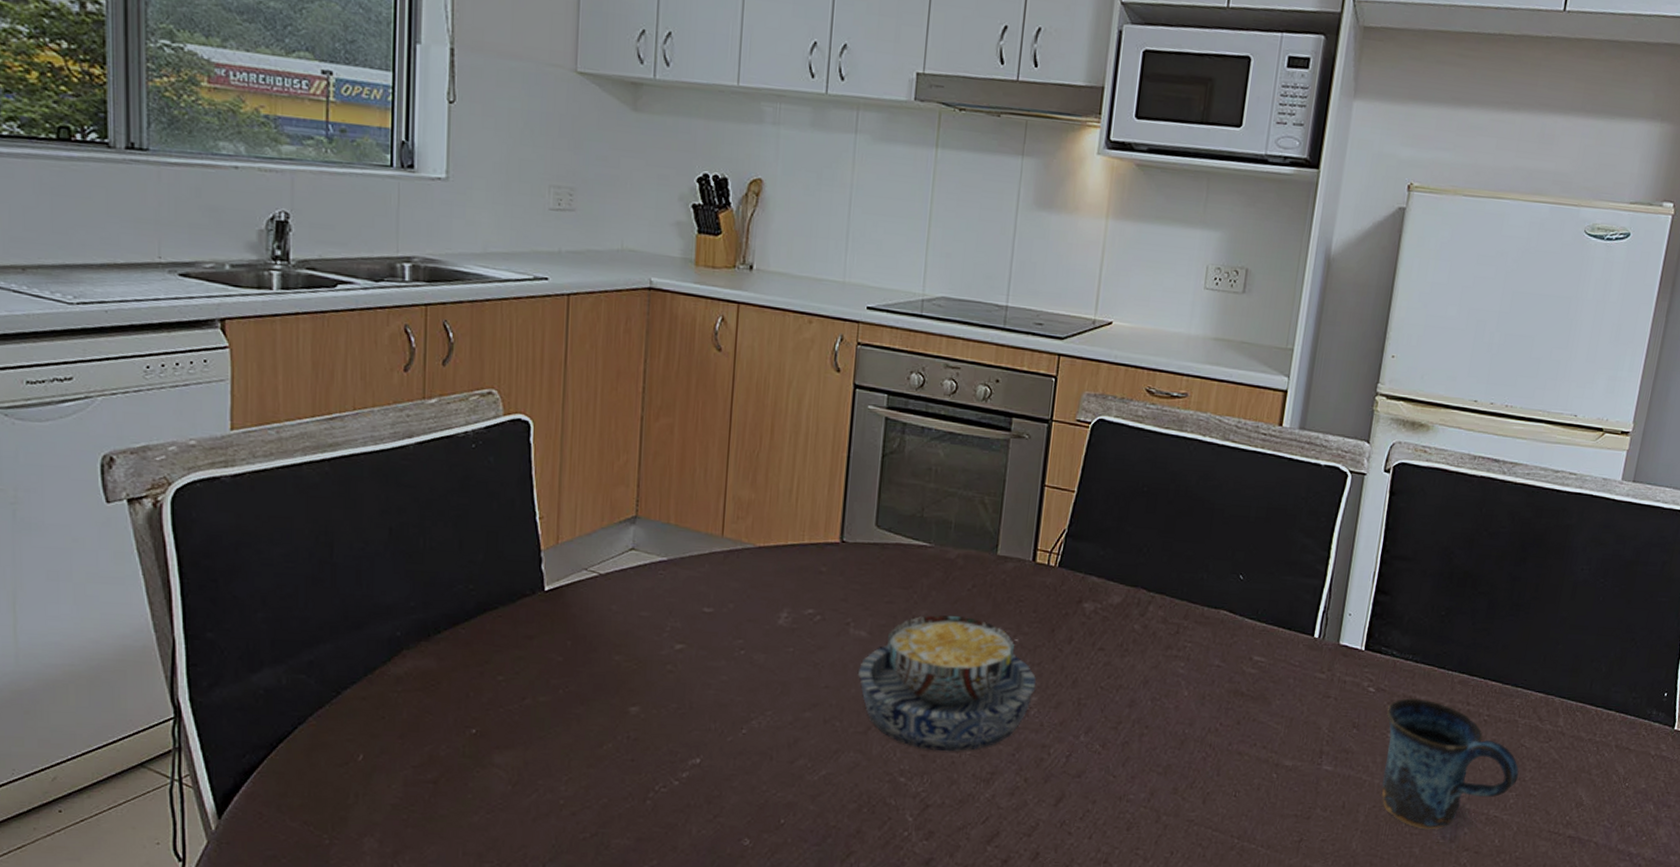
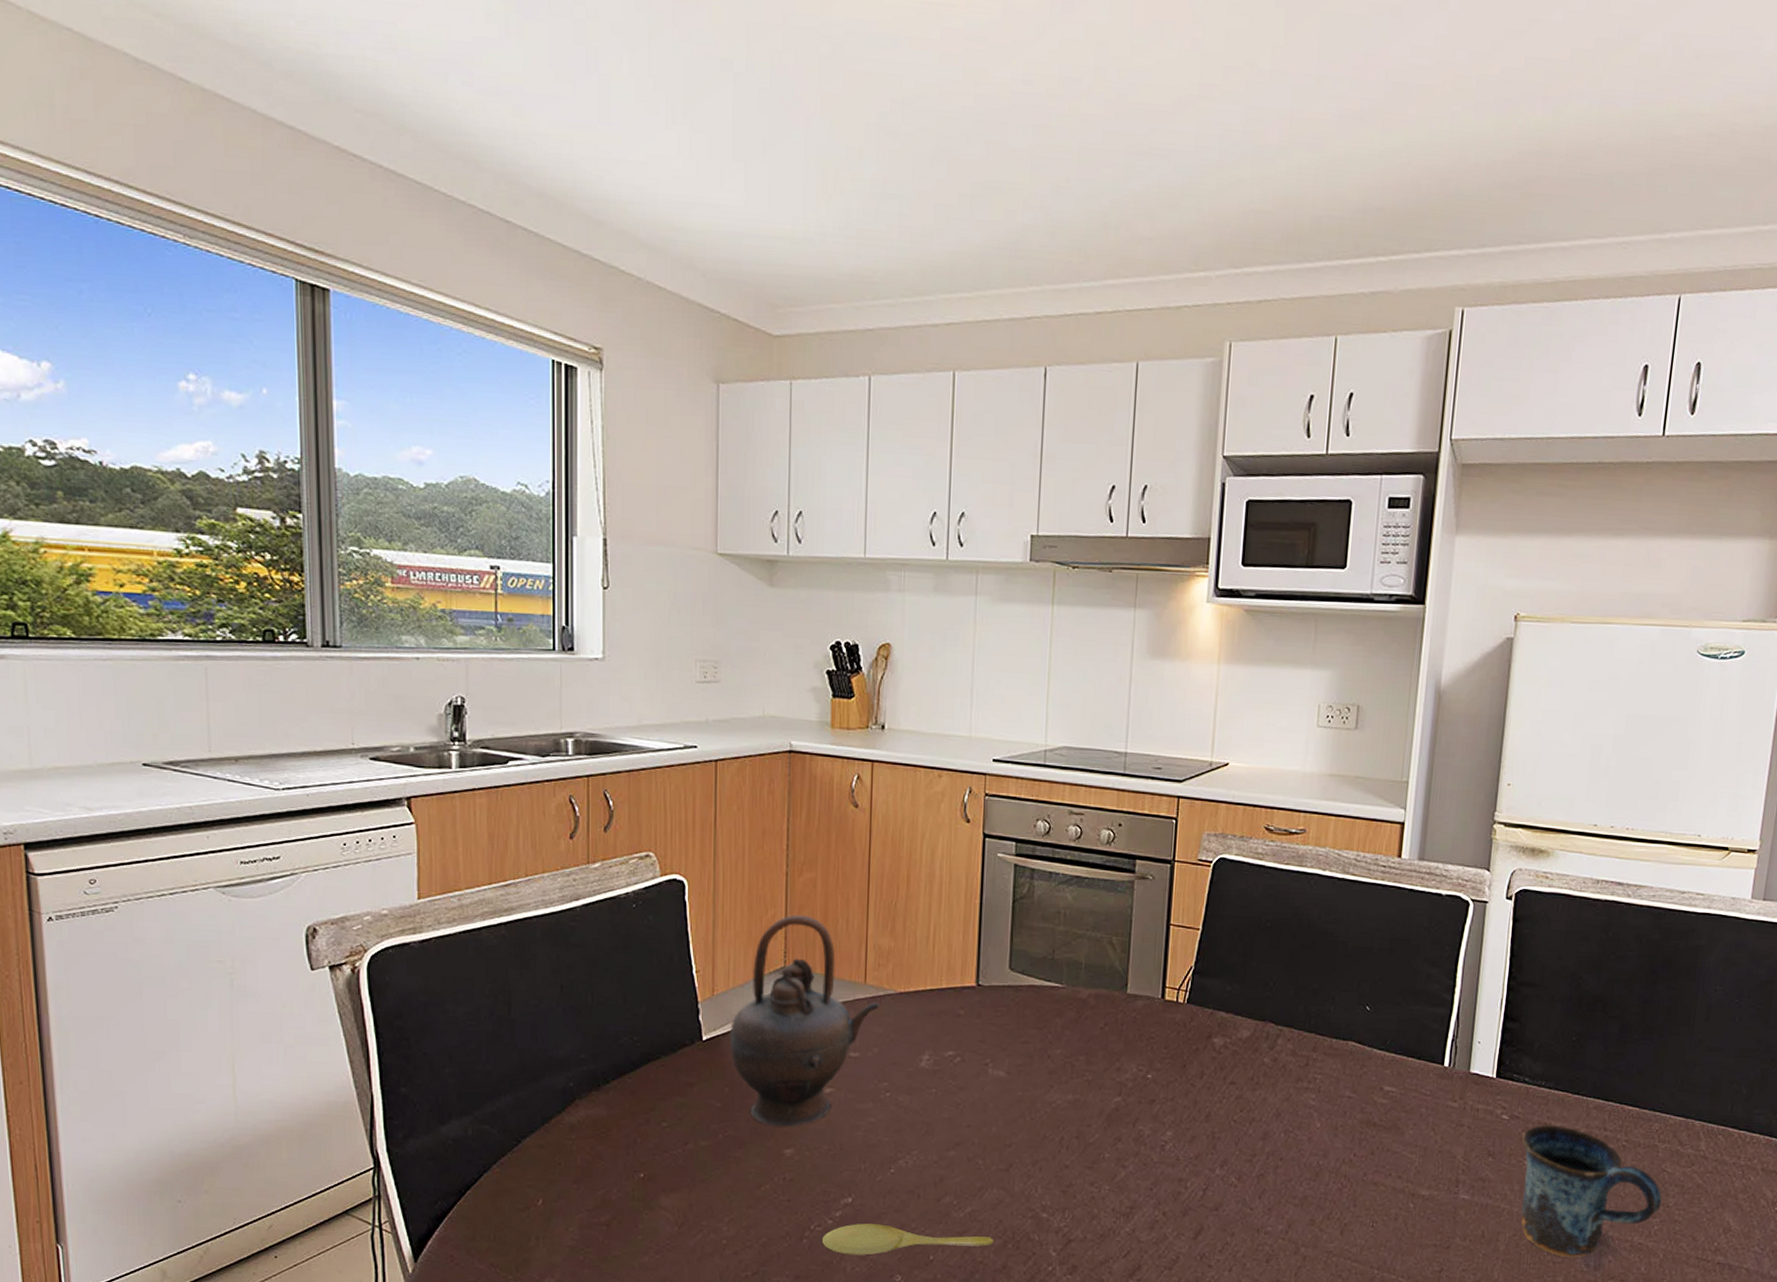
teapot: none [574,461,738,684] -> present [730,914,880,1127]
spoon: none [667,785,848,818] -> present [822,1224,994,1255]
bowl: present [857,615,1036,752] -> none [997,1054,1171,1187]

